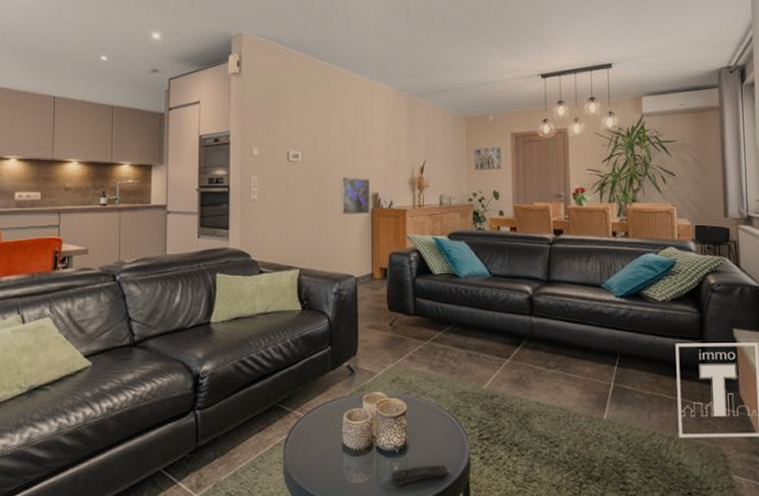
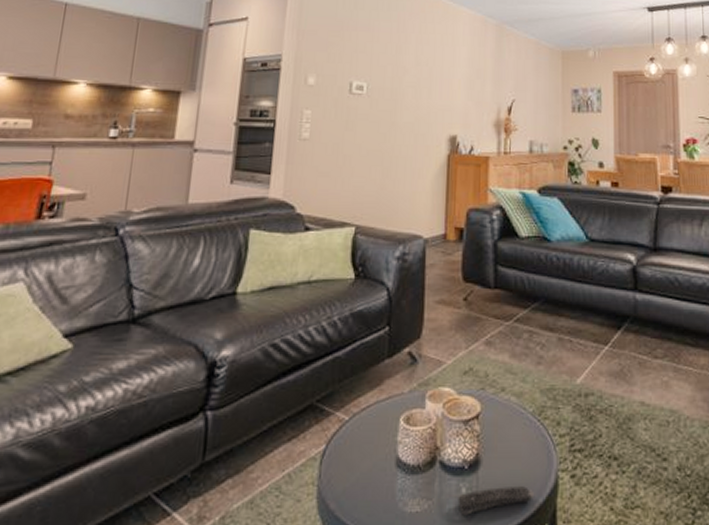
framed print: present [340,177,370,216] -> none [410,115,447,162]

